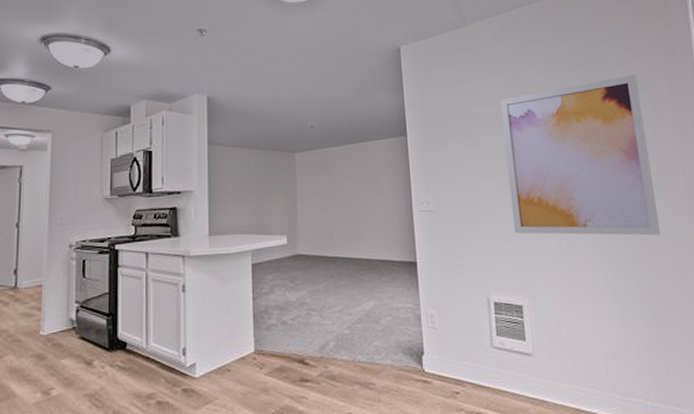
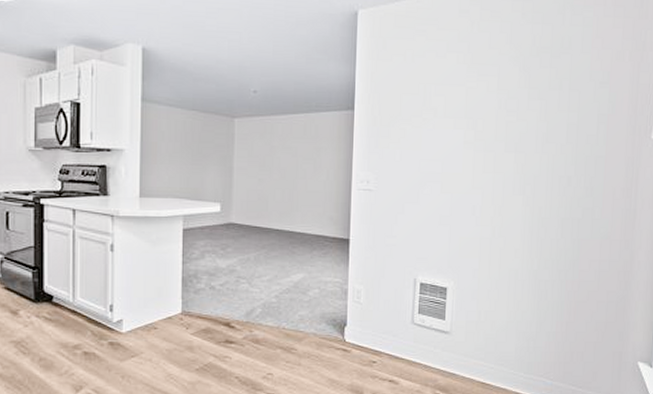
wall art: present [500,74,660,236] -> none [450,65,600,231]

